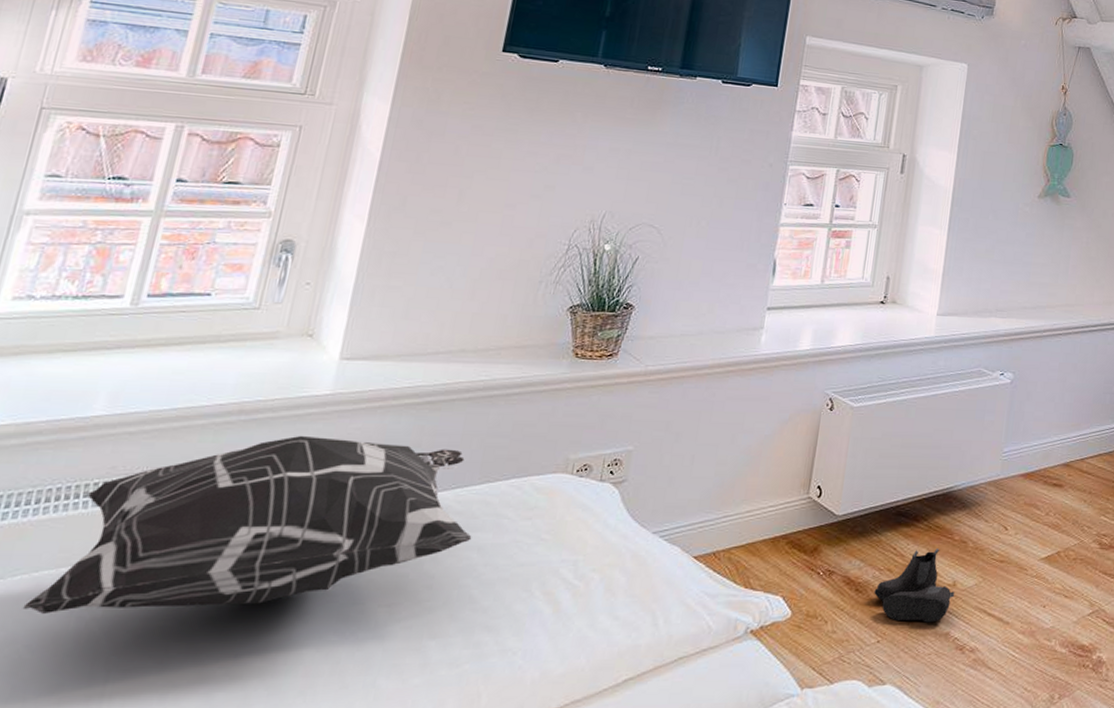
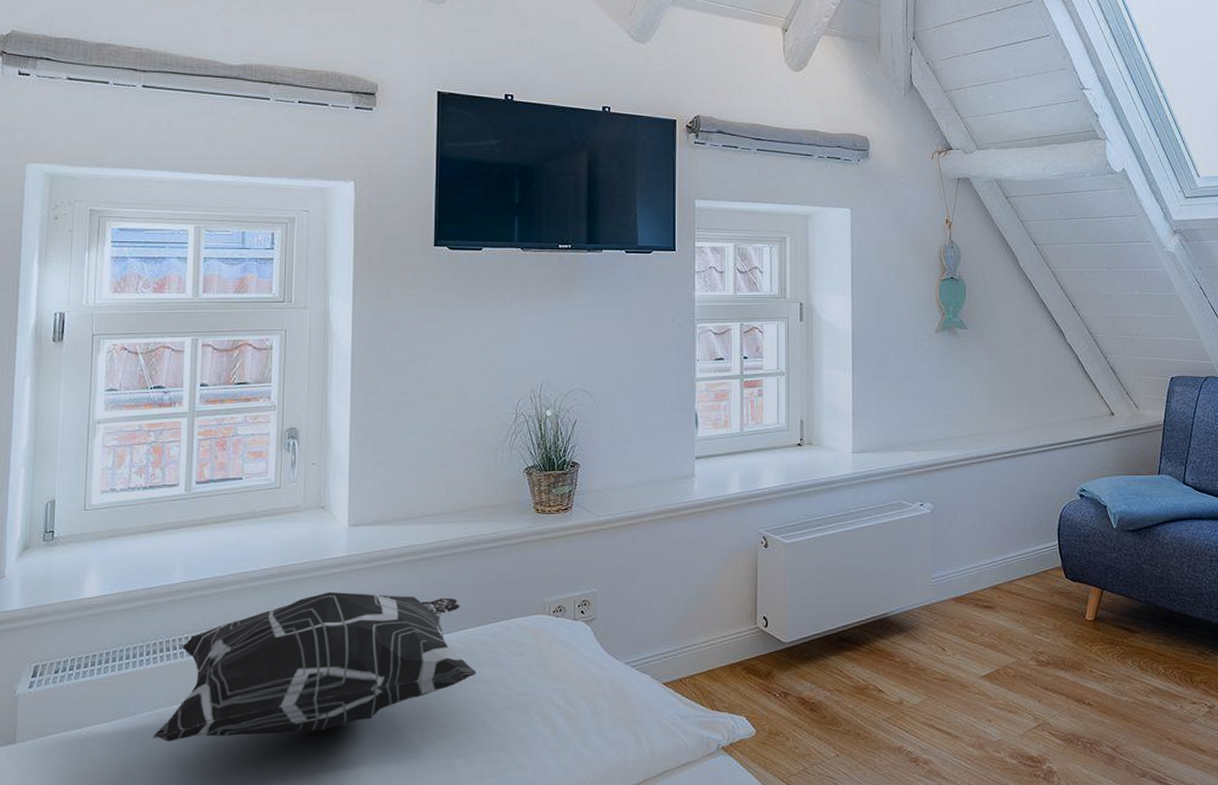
boots: present [874,549,954,623] -> none [828,670,902,738]

